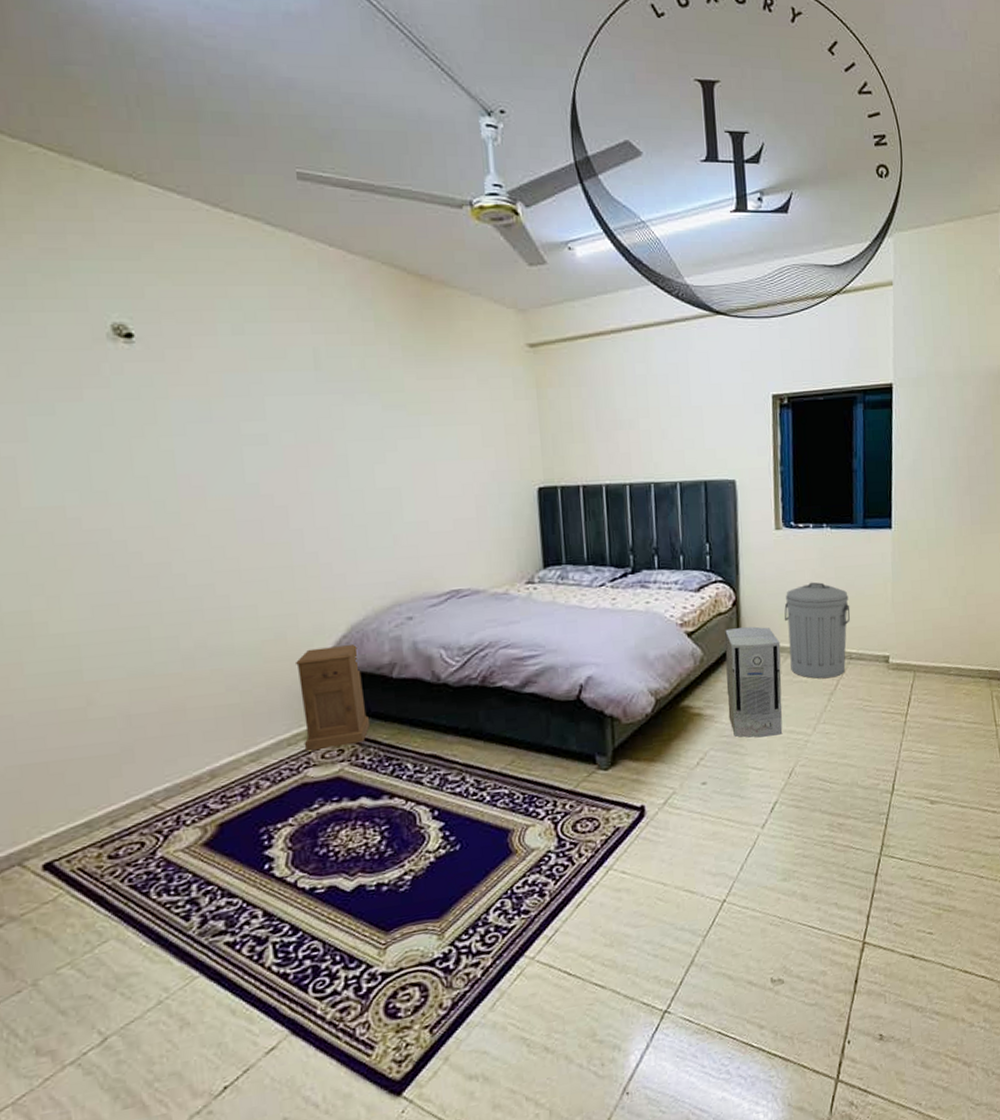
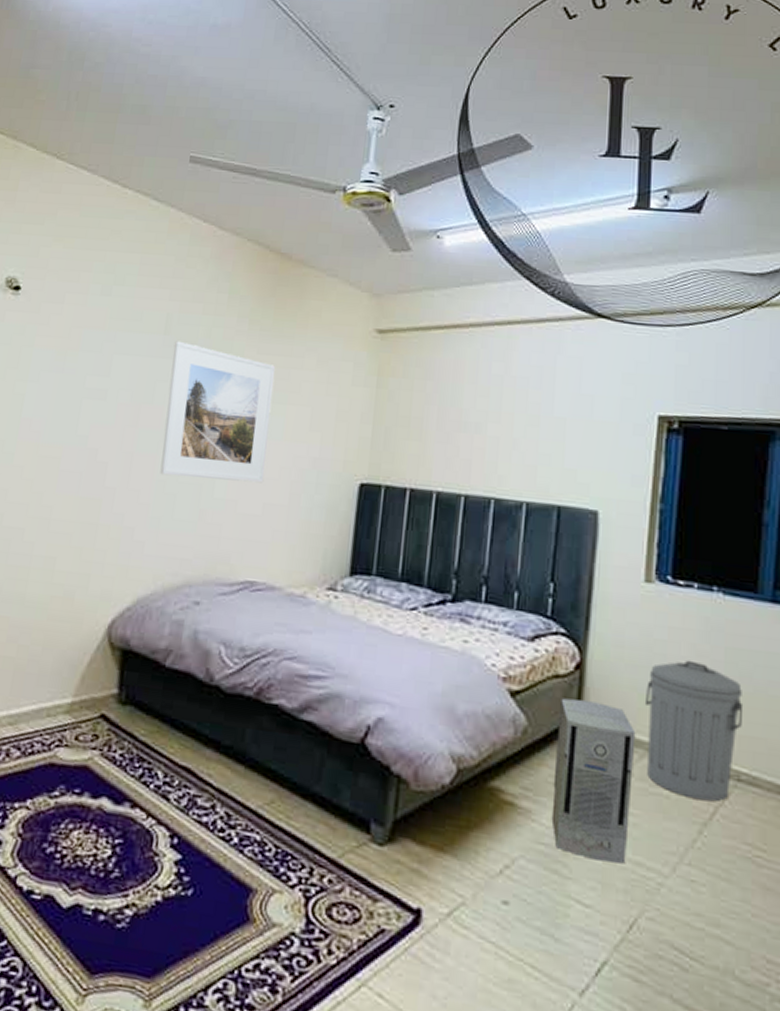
nightstand: present [294,643,371,752] -> none [62,615,140,733]
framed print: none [328,375,449,509] -> present [160,341,276,483]

